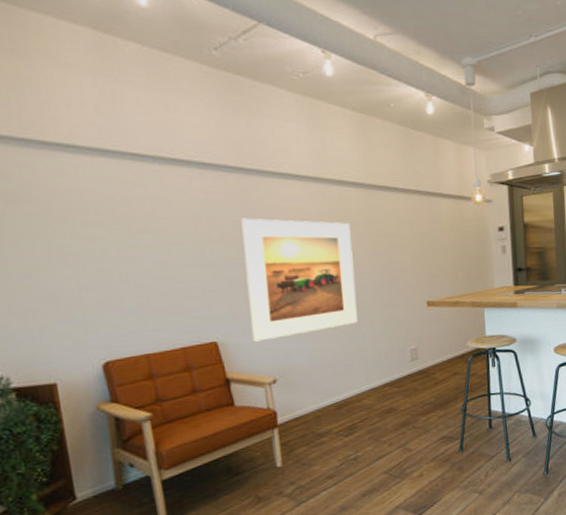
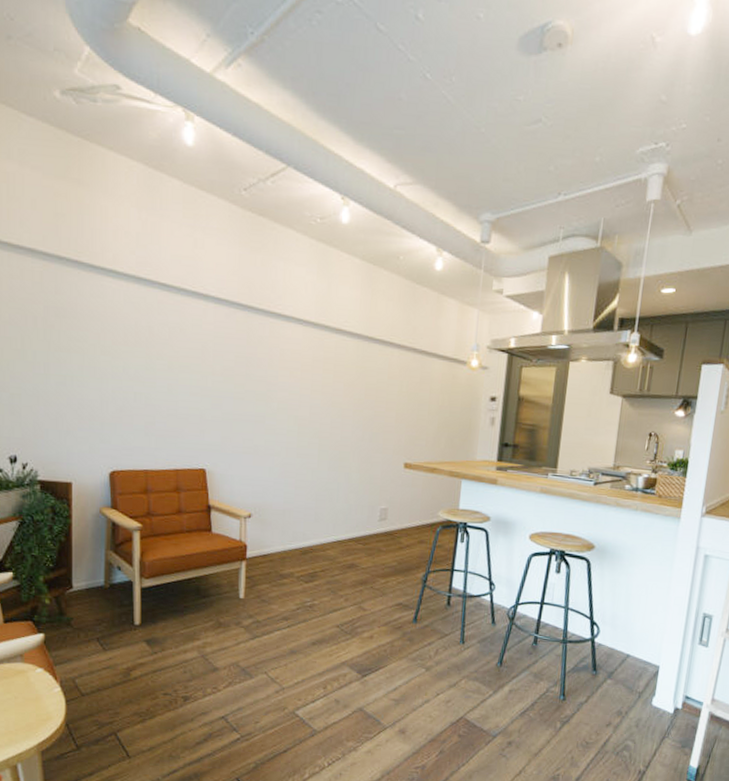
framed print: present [241,218,358,342] -> none [236,355,342,476]

